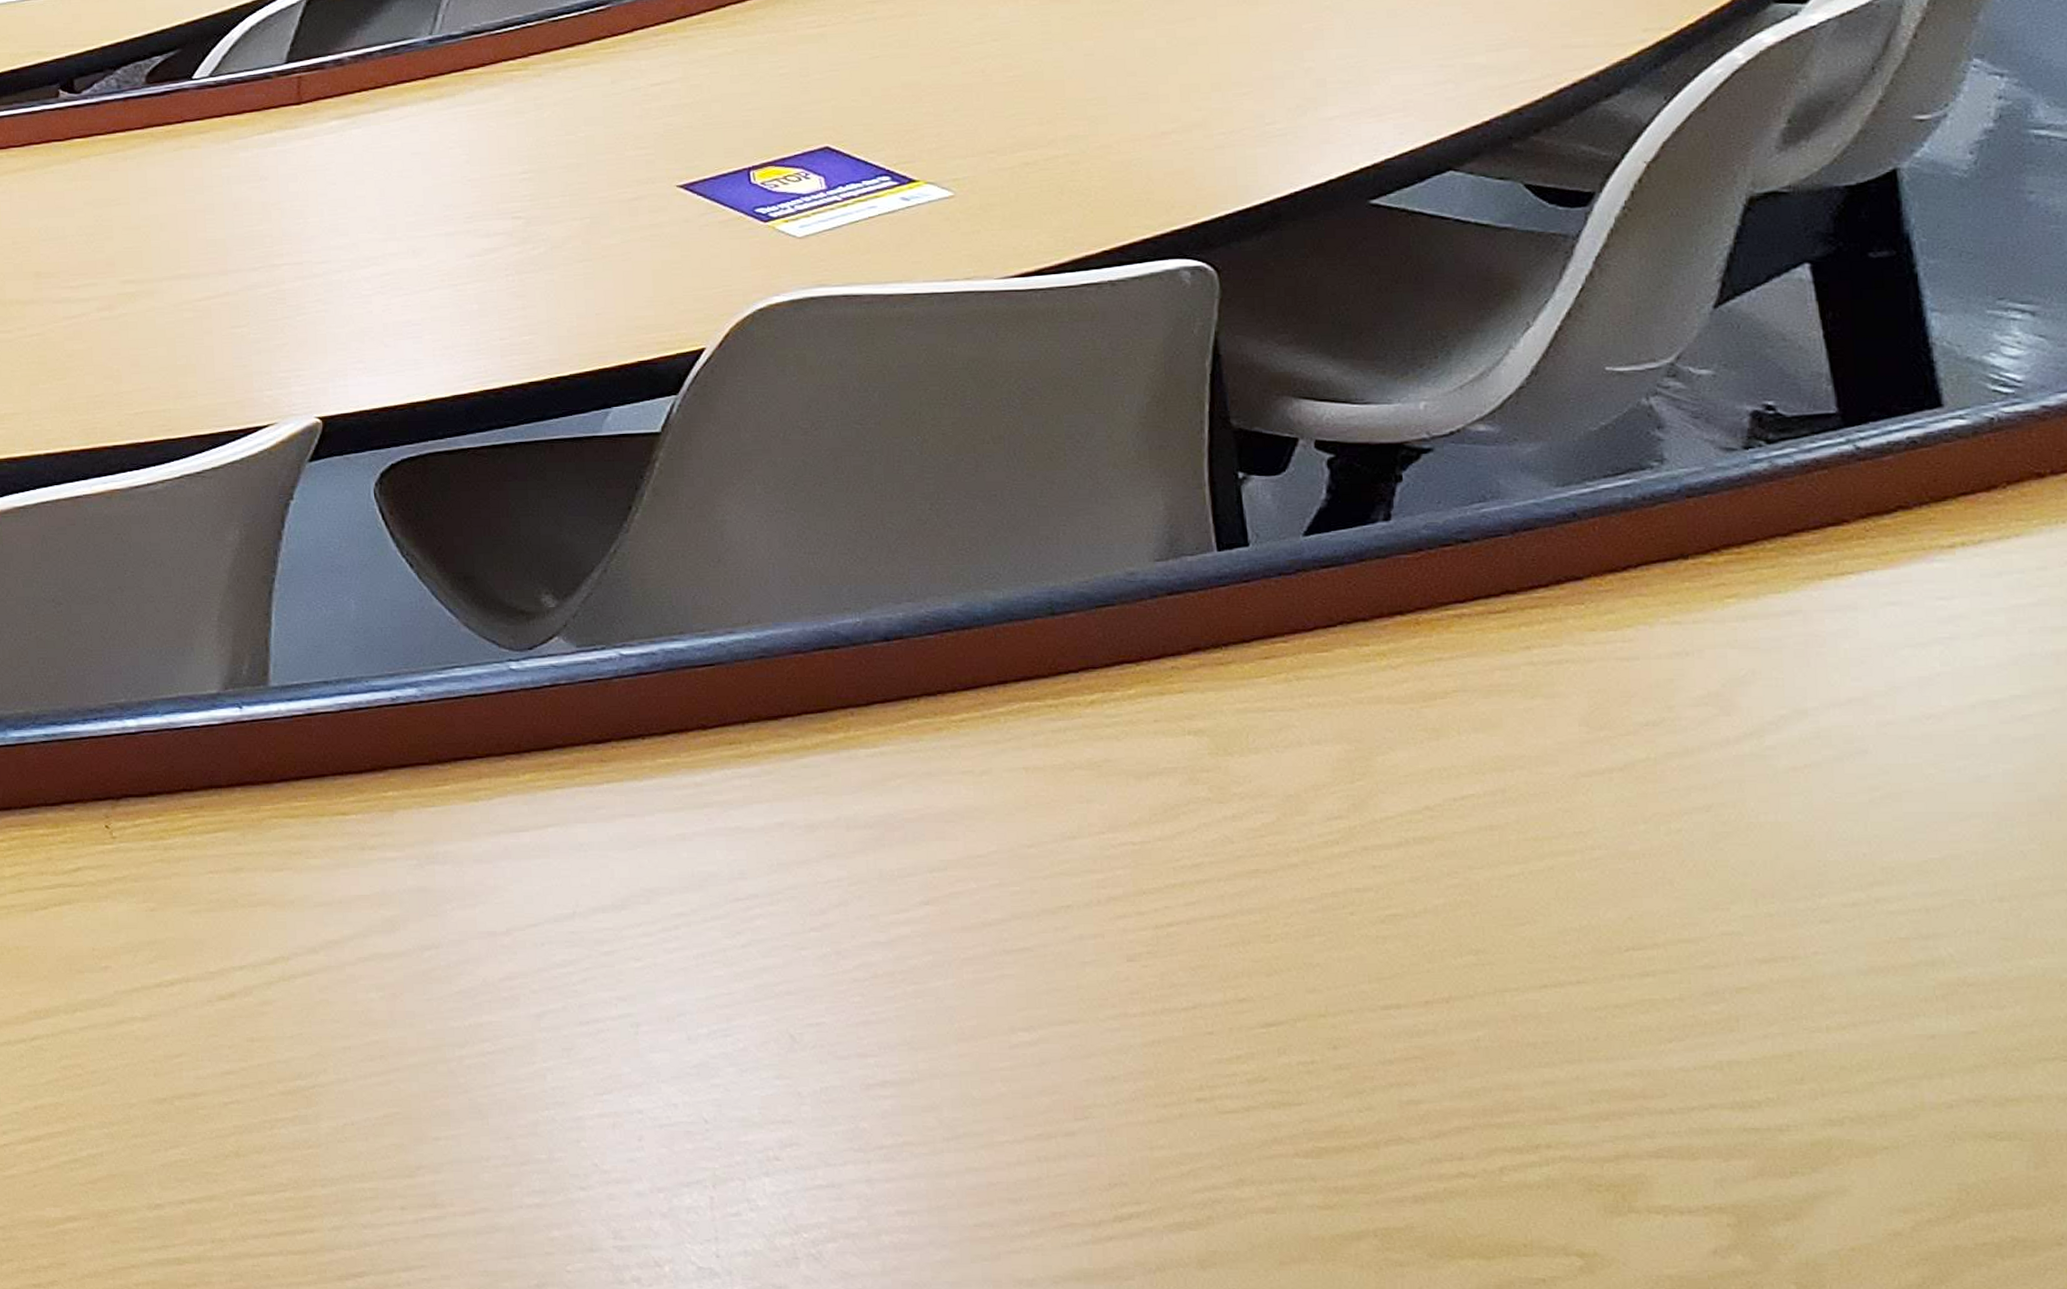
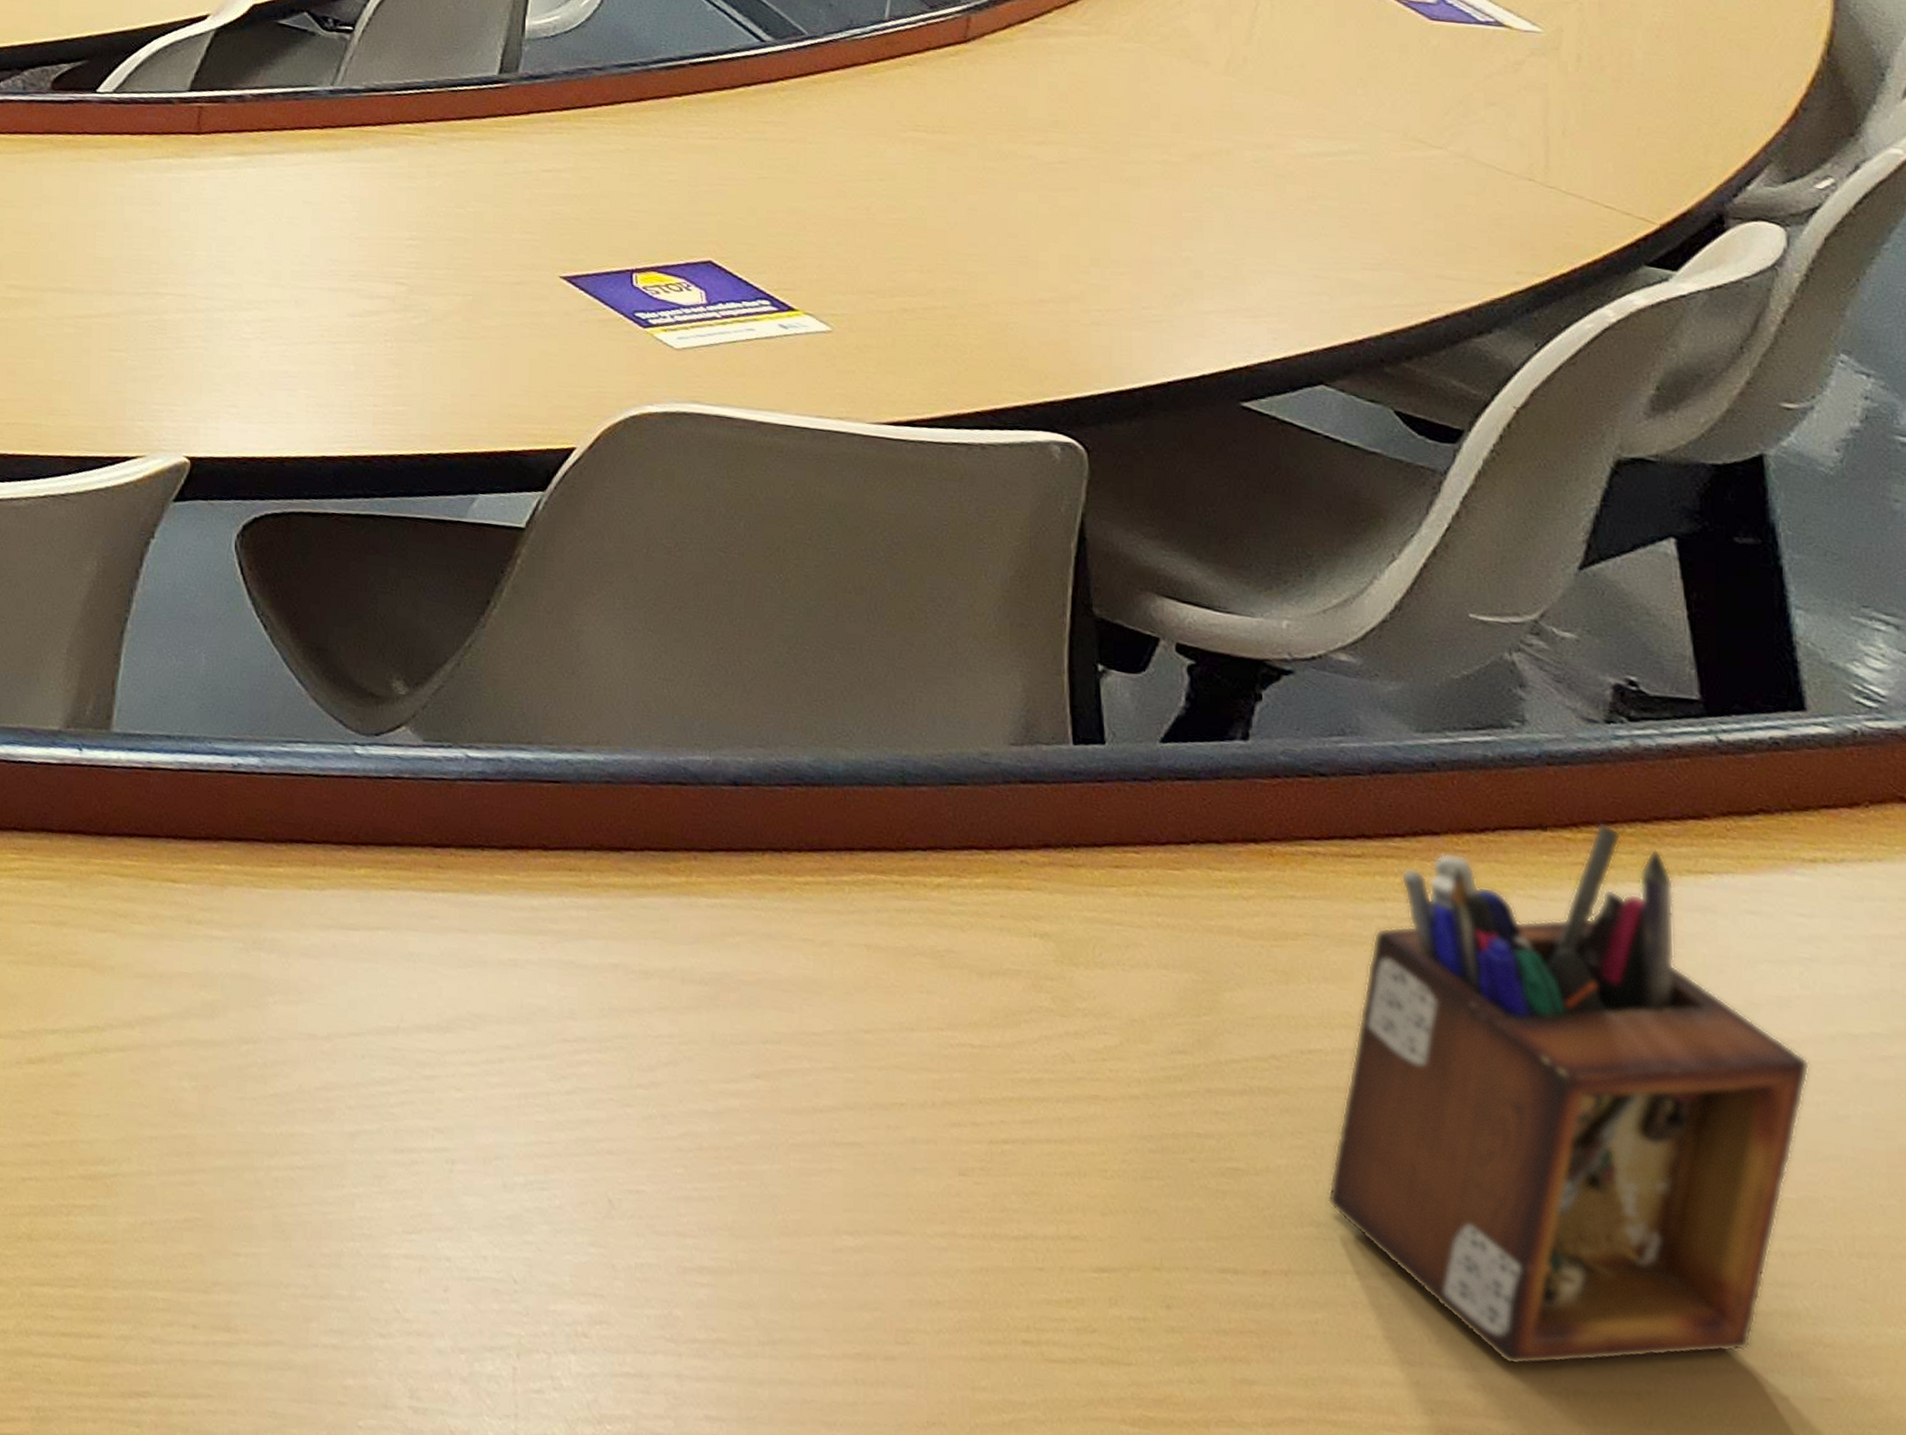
desk organizer: none [1484,543,1951,1048] -> present [1327,823,1810,1366]

